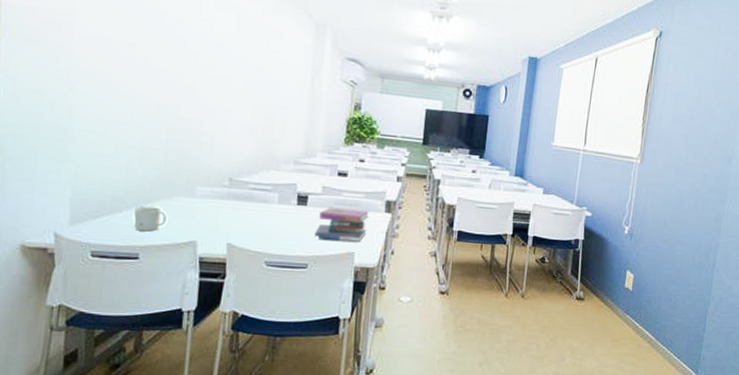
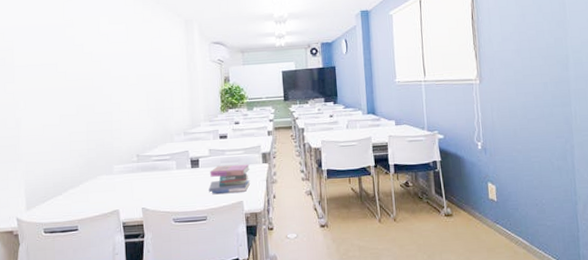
mug: present [133,206,167,232] -> none [71,186,94,208]

